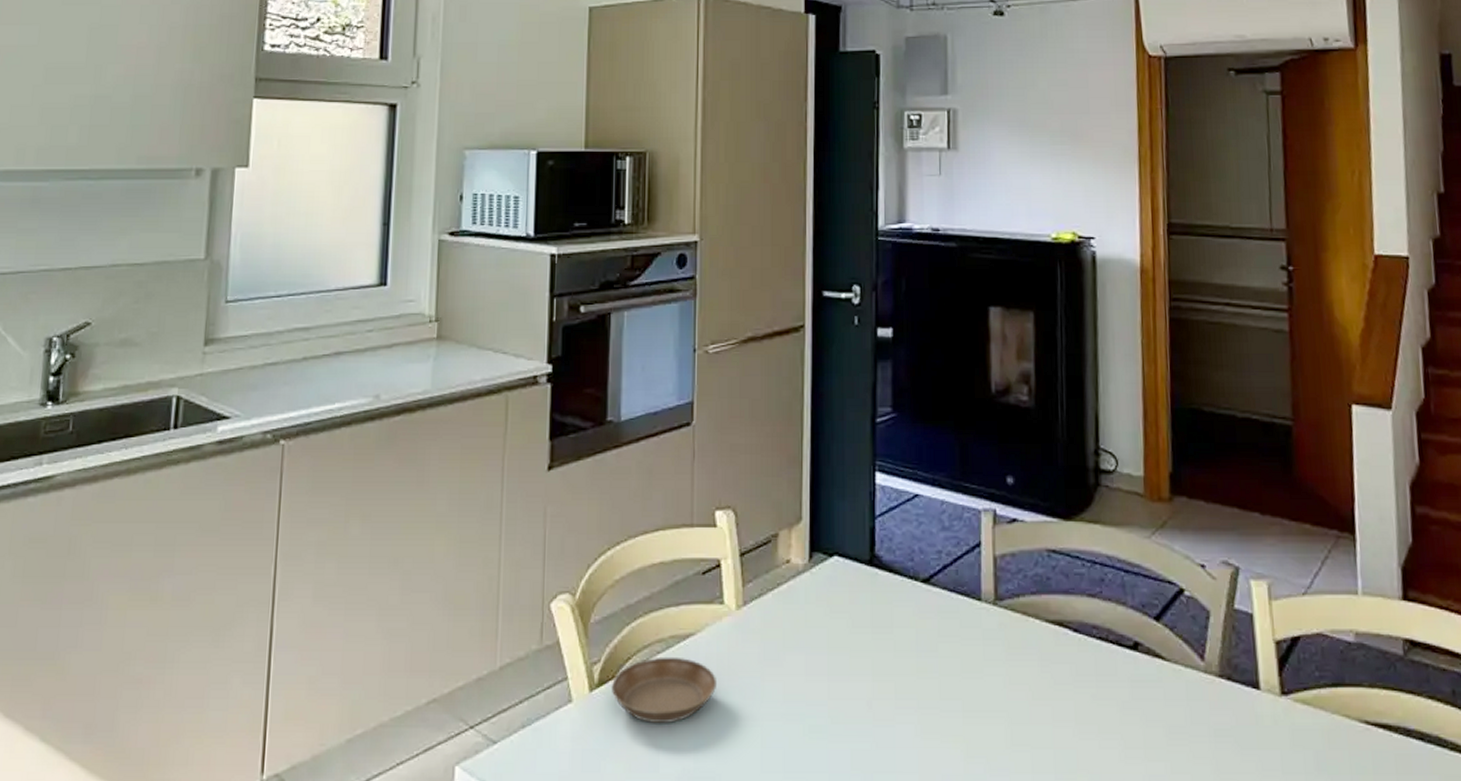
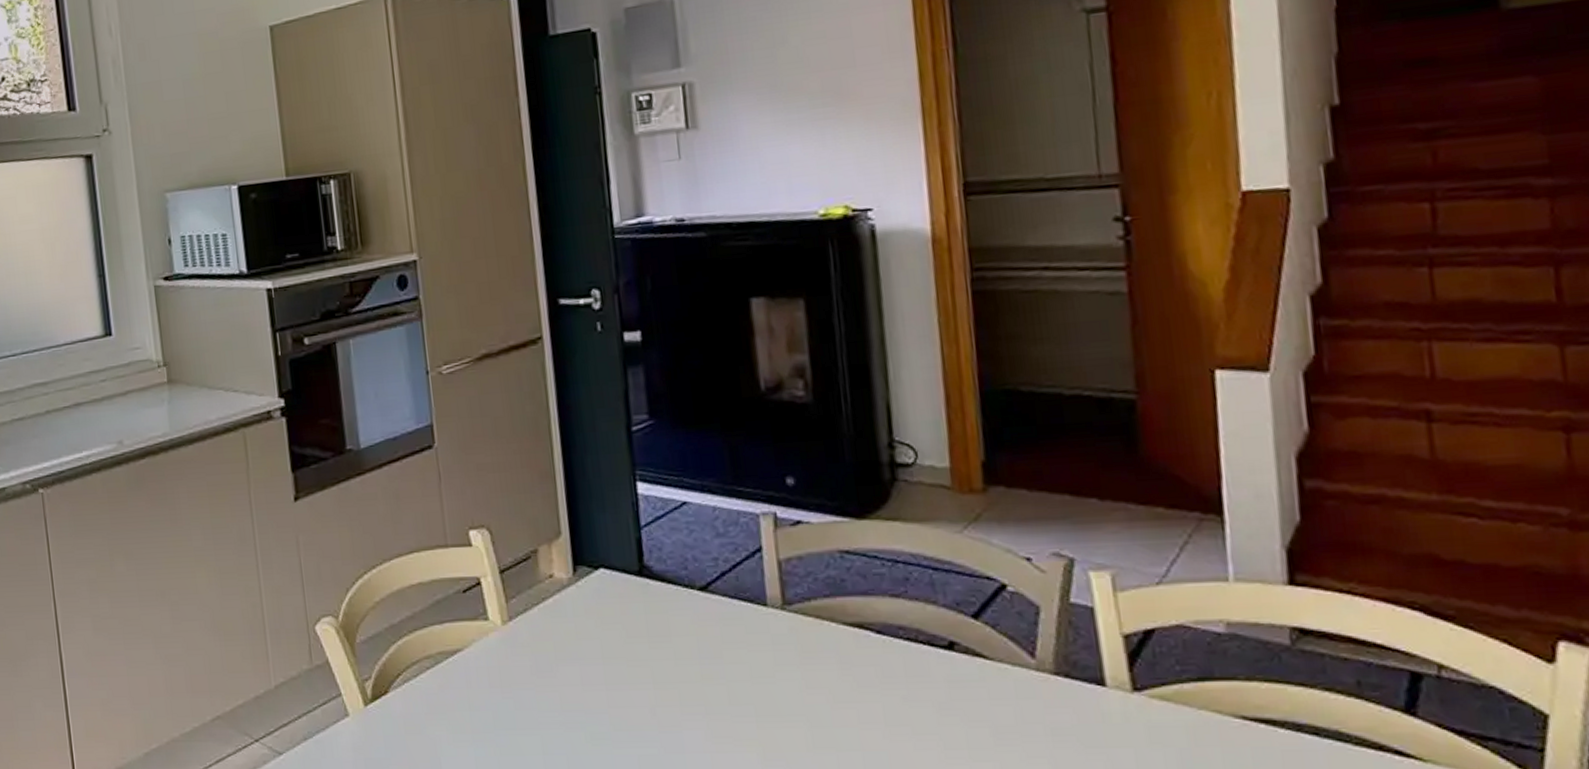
saucer: present [611,656,718,723] -> none [385,671,491,733]

